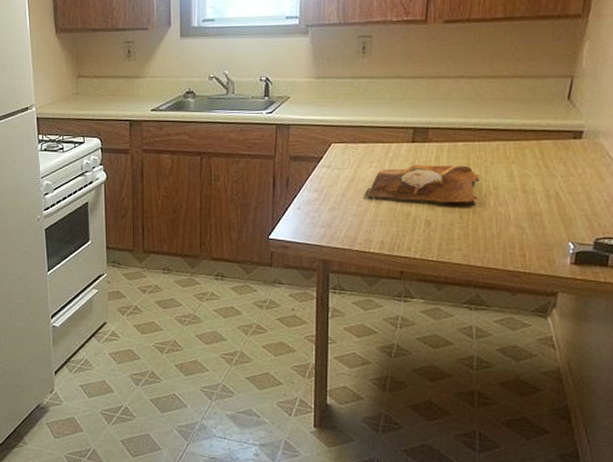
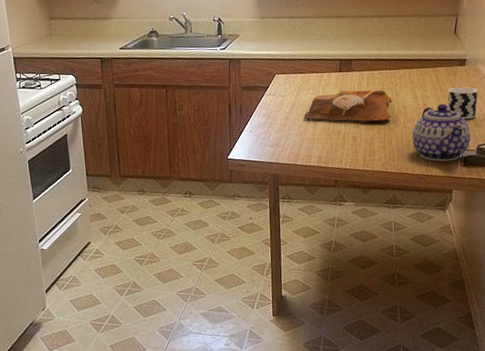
teapot: none [504,184,586,257] -> present [412,103,471,162]
cup: none [554,165,599,206] -> present [447,87,478,120]

